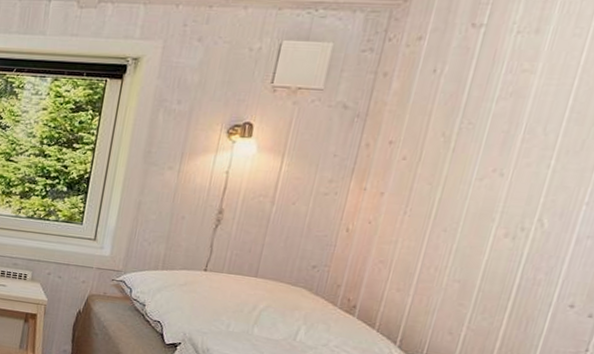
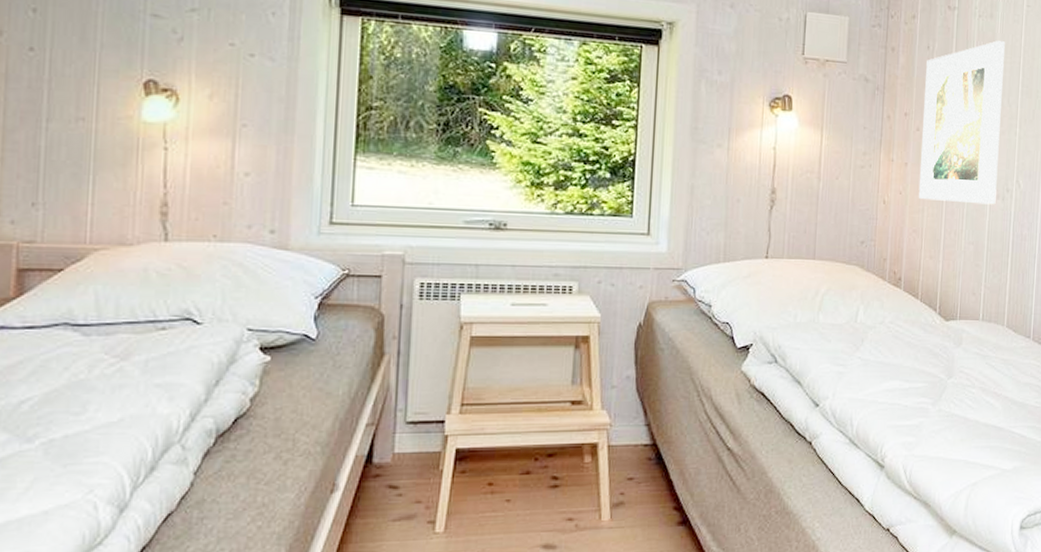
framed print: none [392,60,554,244] -> present [918,41,1006,205]

